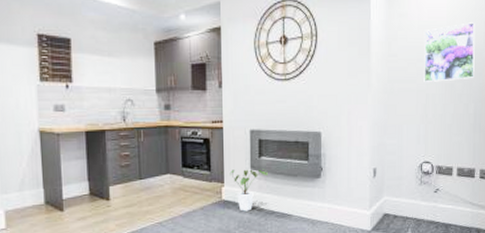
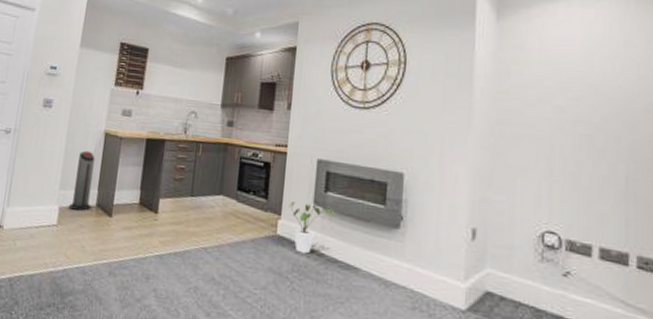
air purifier: none [14,151,40,211] -> present [68,150,95,211]
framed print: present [424,22,476,83] -> none [547,61,625,132]

